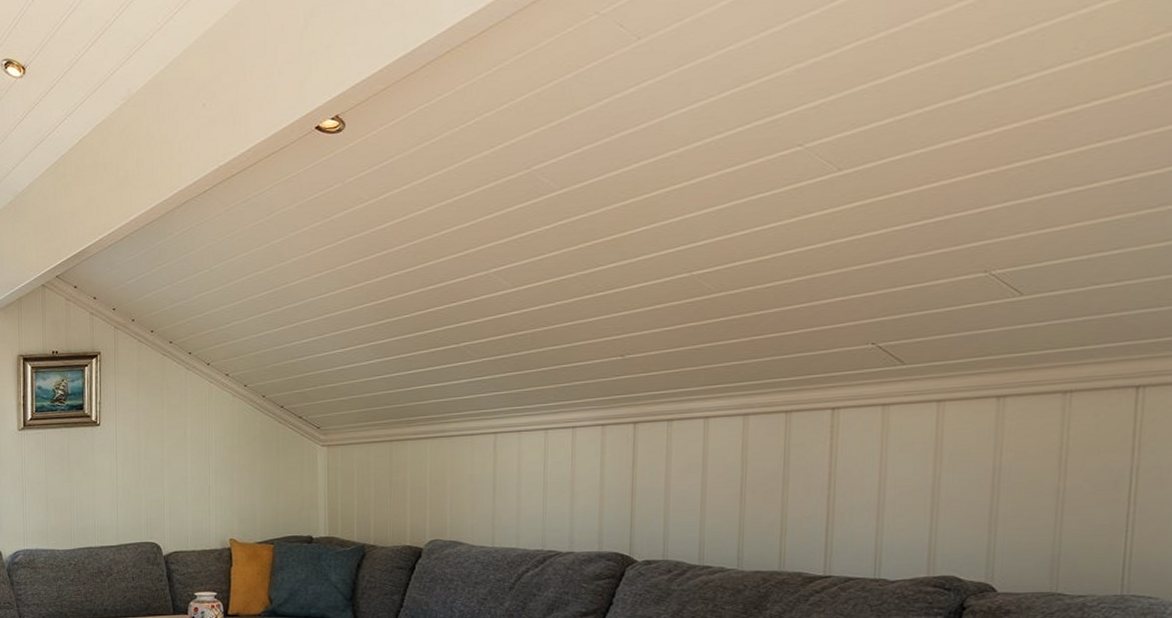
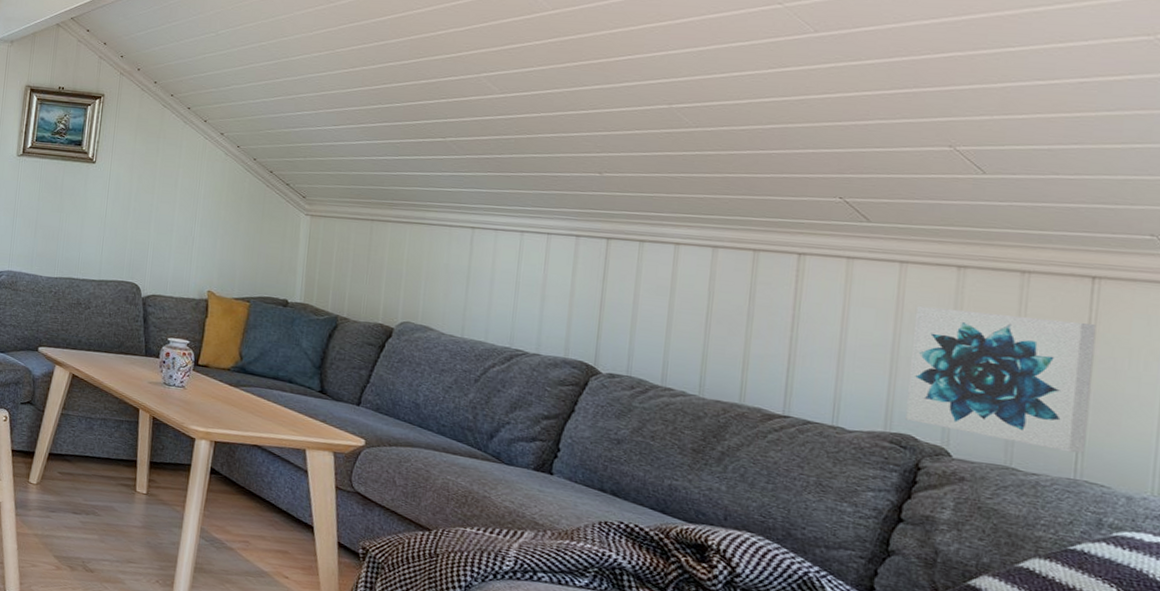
wall art: none [949,434,1141,569] -> present [906,306,1097,454]

